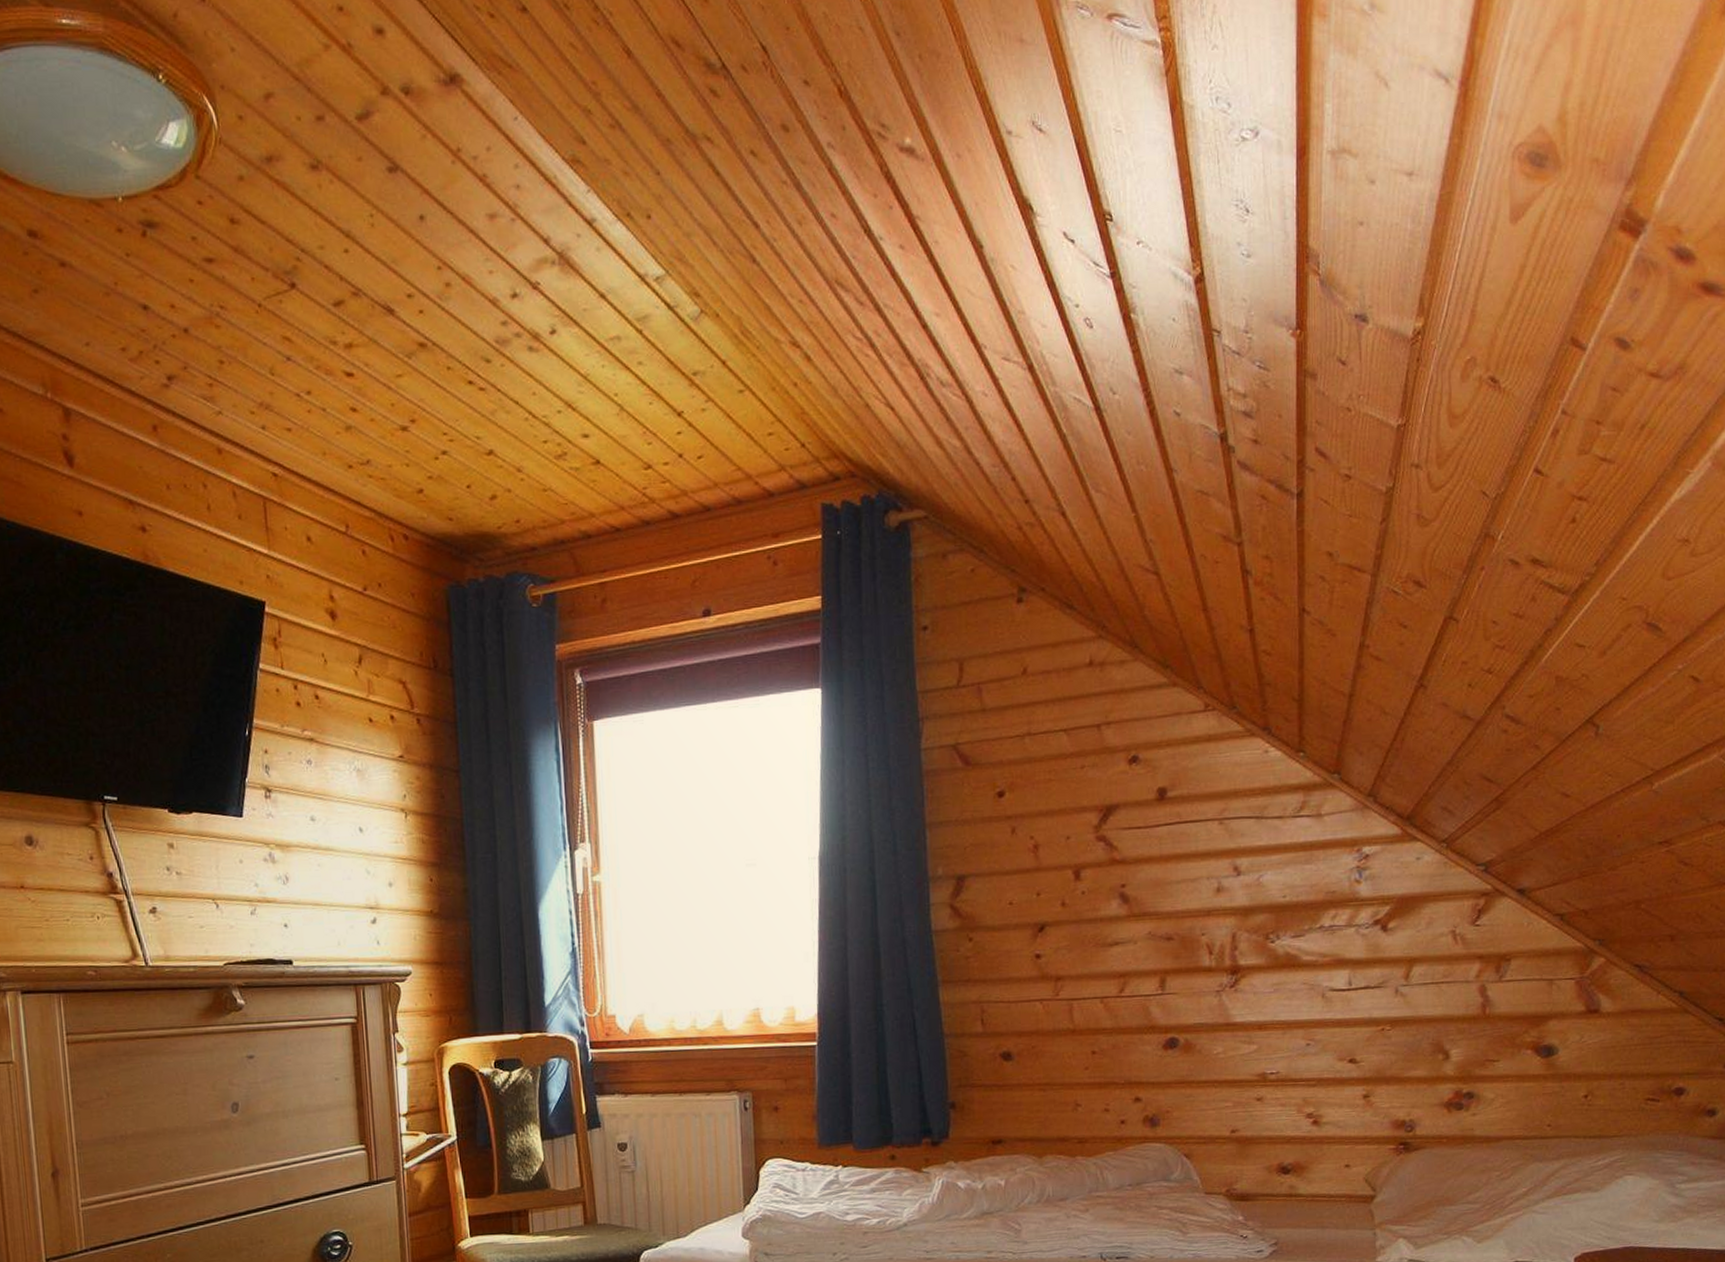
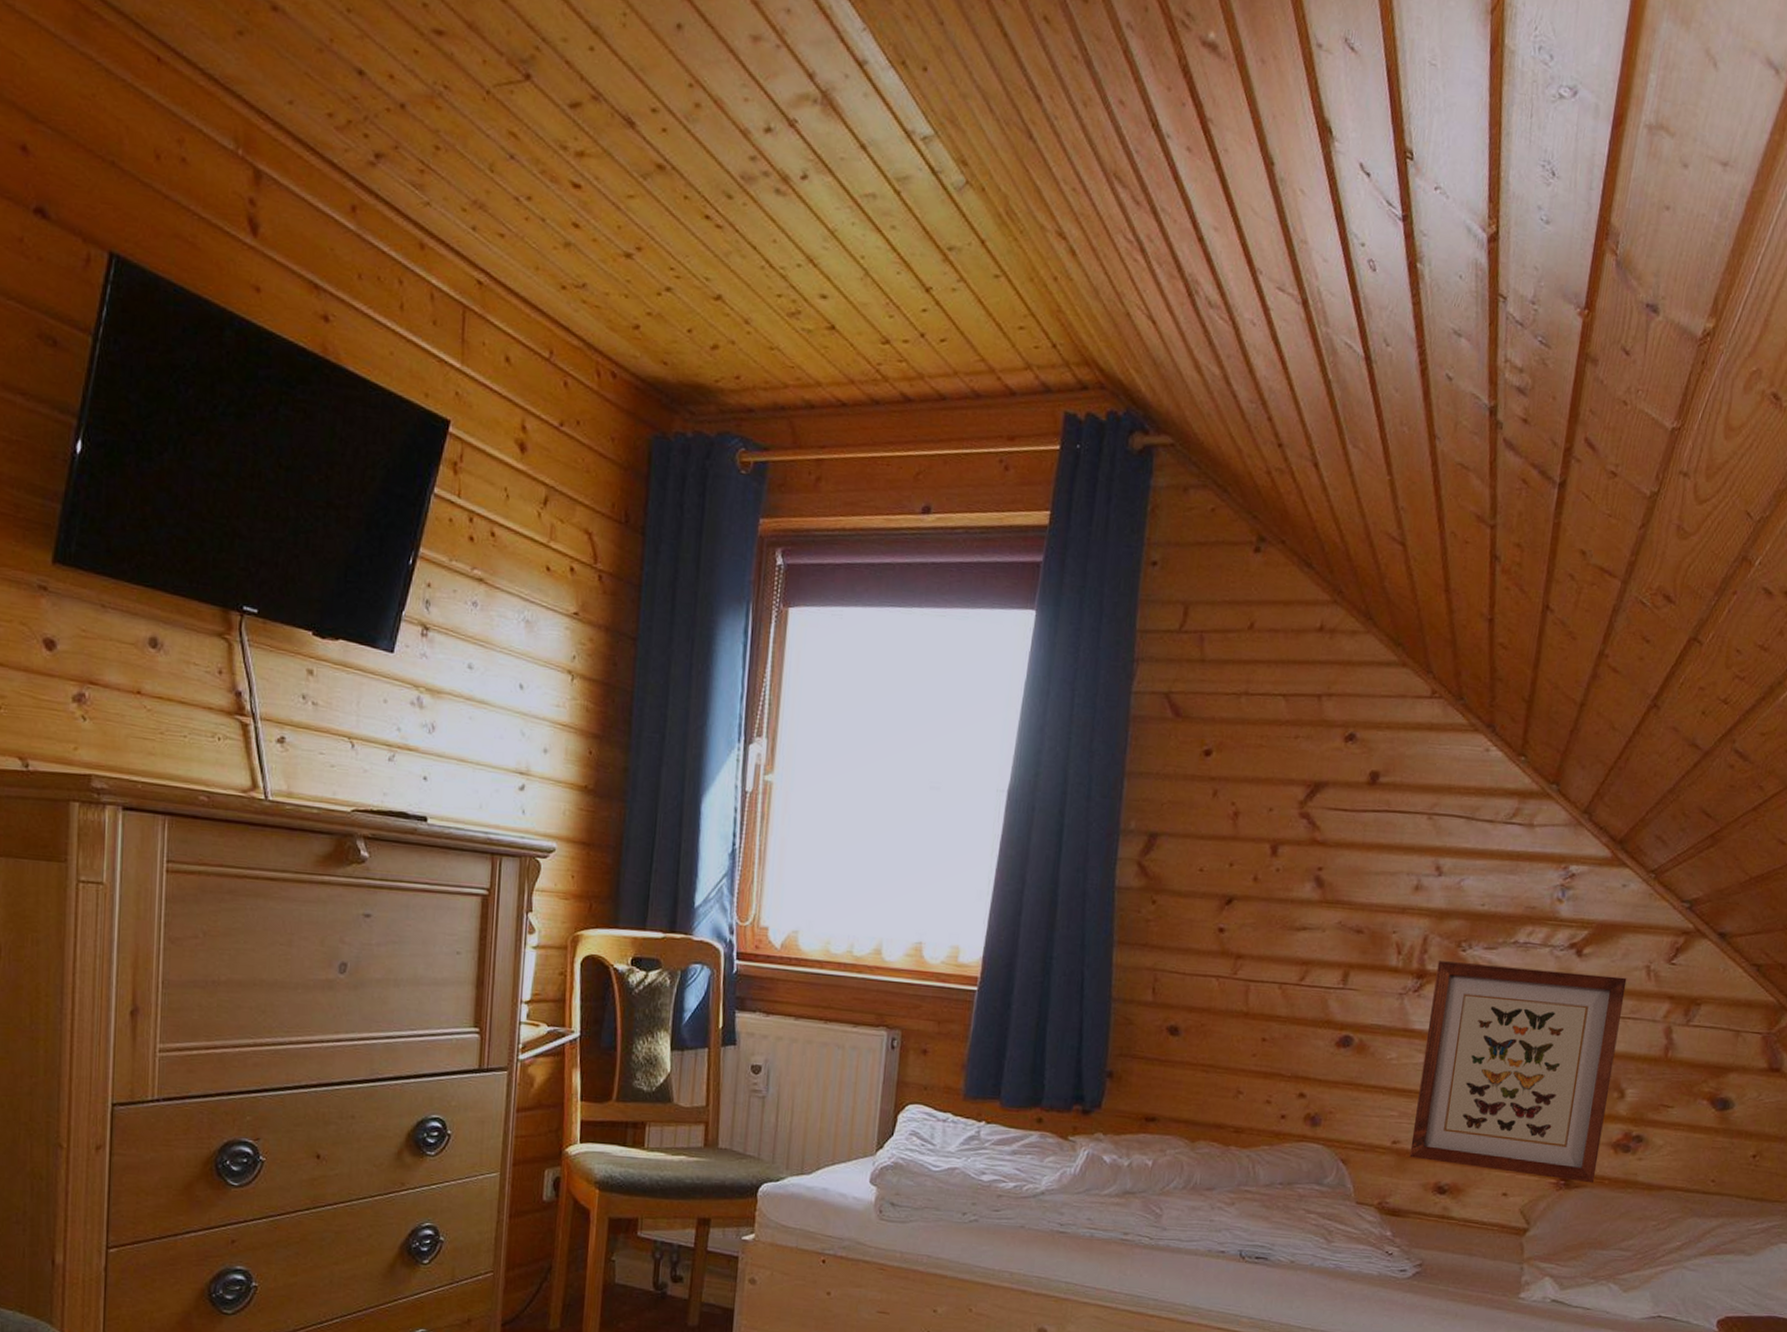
wall art: none [1249,945,1435,1144] -> present [1409,961,1627,1184]

